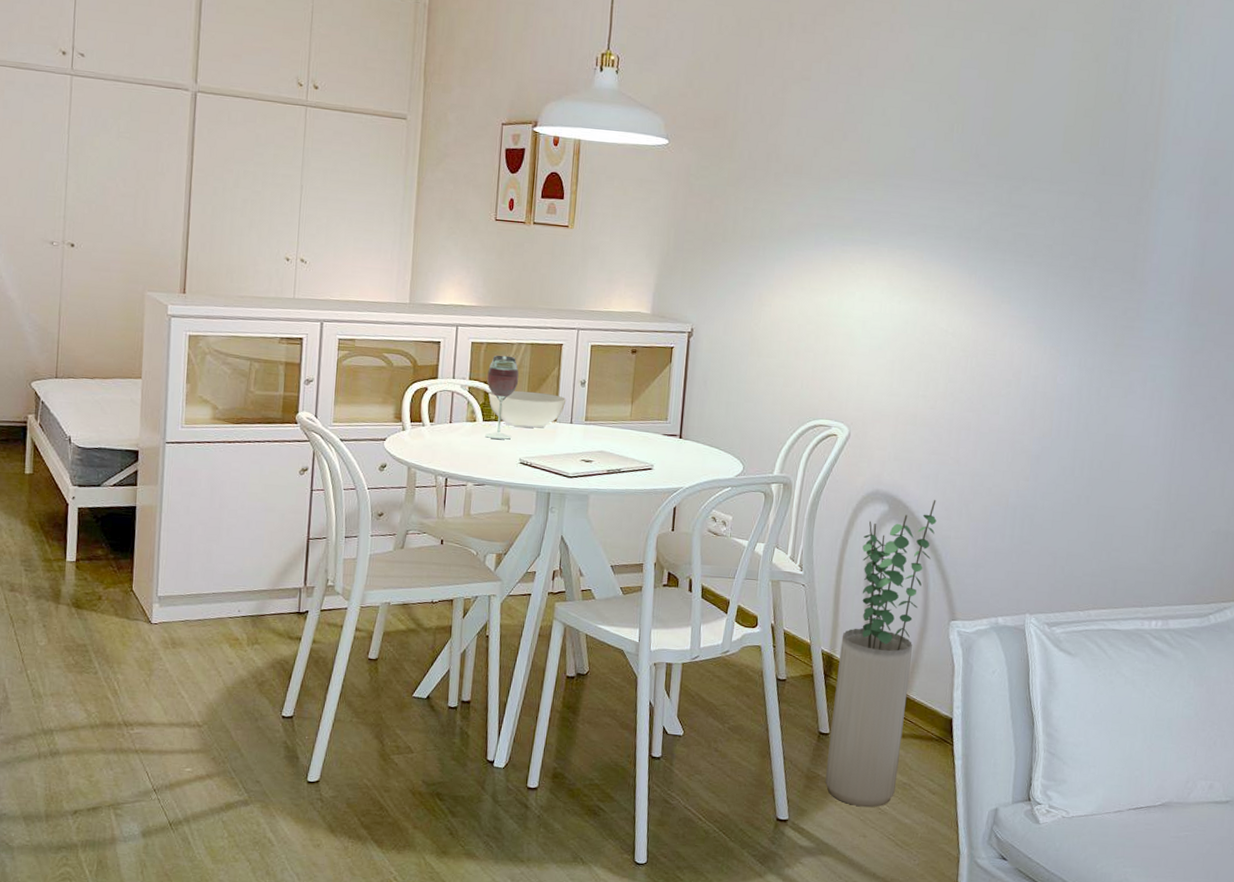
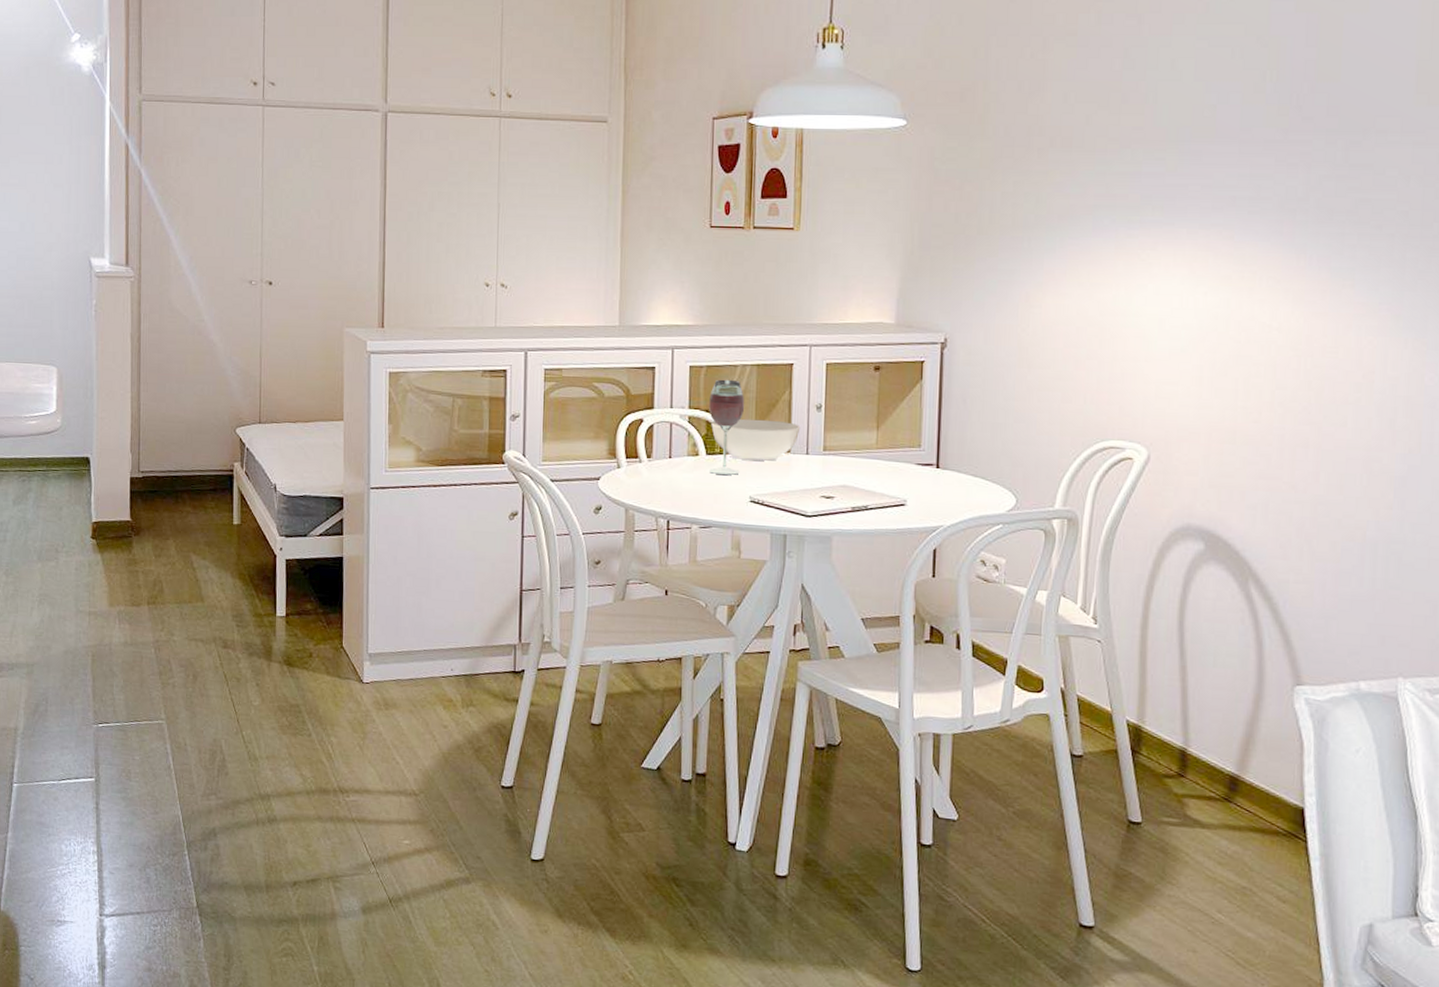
vase: present [824,500,937,808] -> none [1138,535,1270,916]

